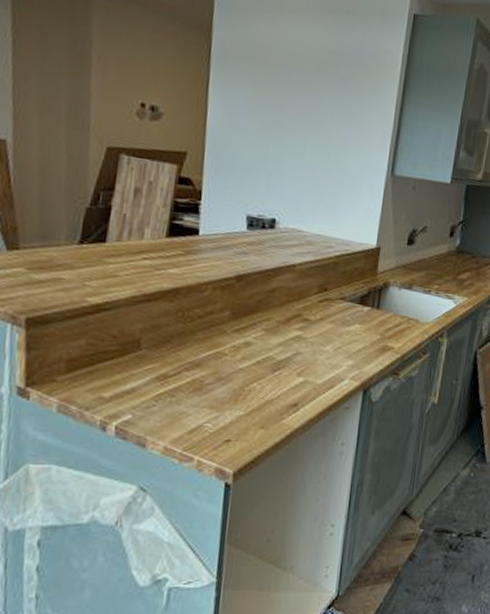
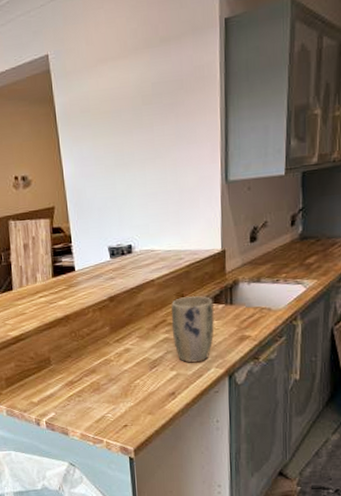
plant pot: none [306,291,359,371] -> present [171,295,214,363]

